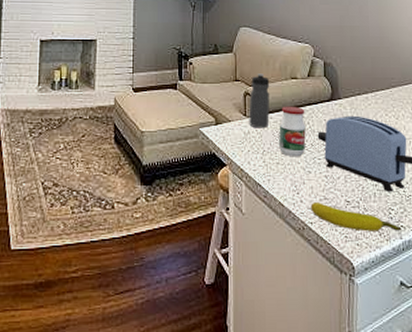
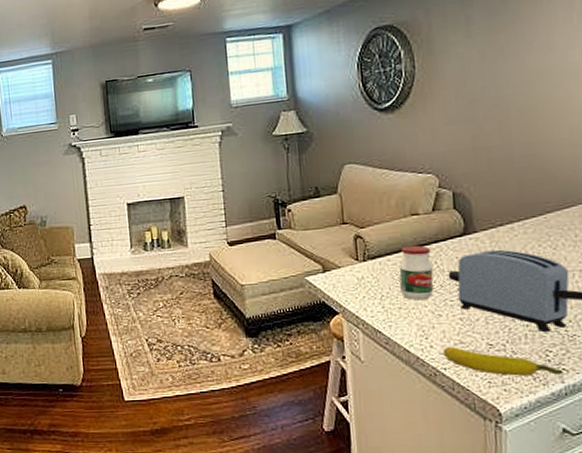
water bottle: present [249,74,270,129] -> none [361,213,387,273]

